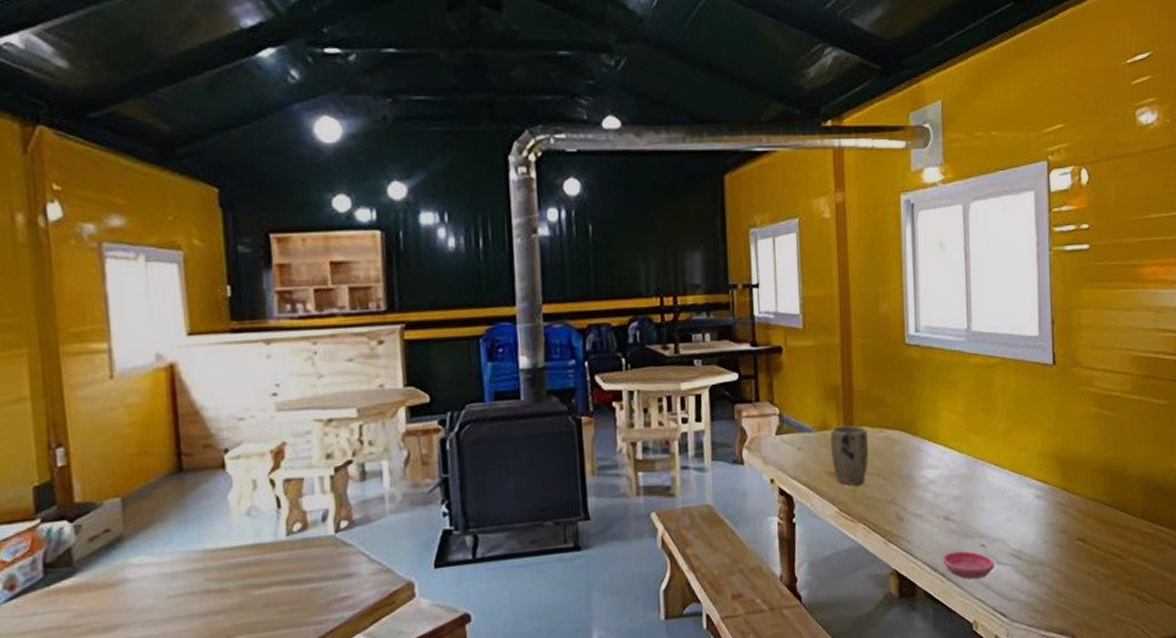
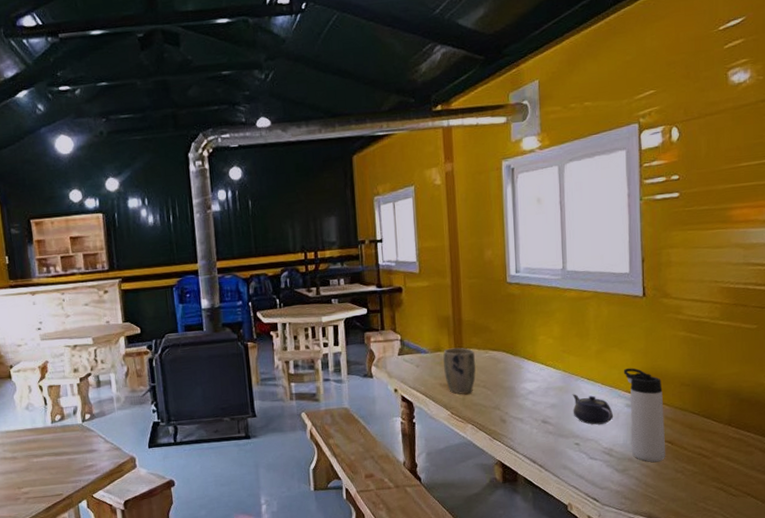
saucer: present [942,550,994,579] -> none [540,447,587,470]
teapot: none [977,483,1022,521] -> present [572,394,613,425]
thermos bottle: none [1032,450,1079,566] -> present [623,368,666,463]

